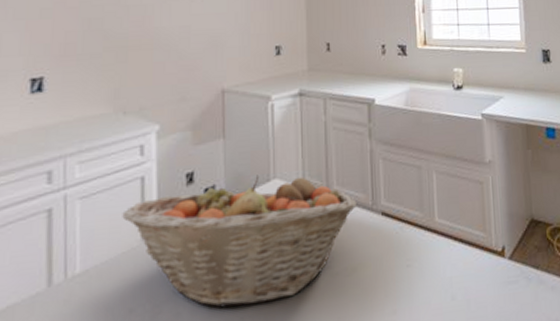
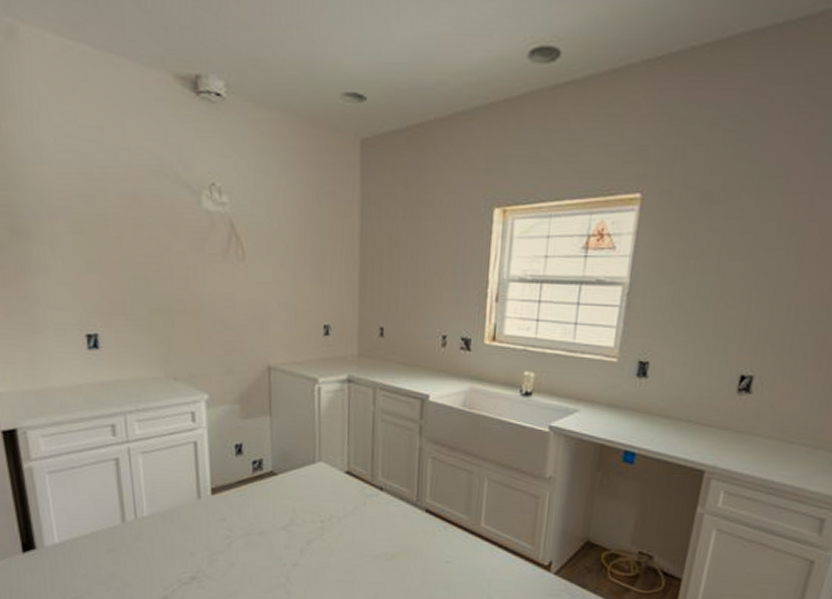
fruit basket: present [122,175,357,308] -> none [179,455,401,569]

